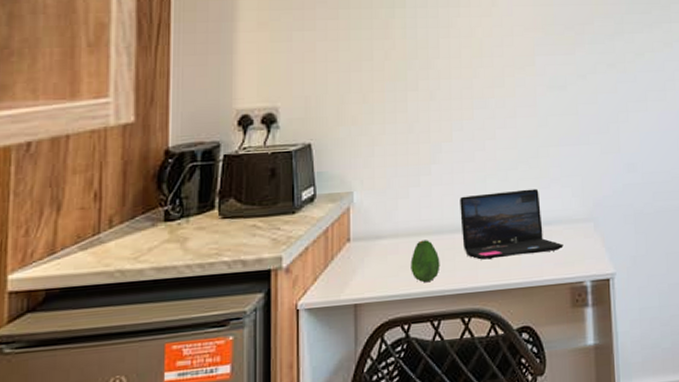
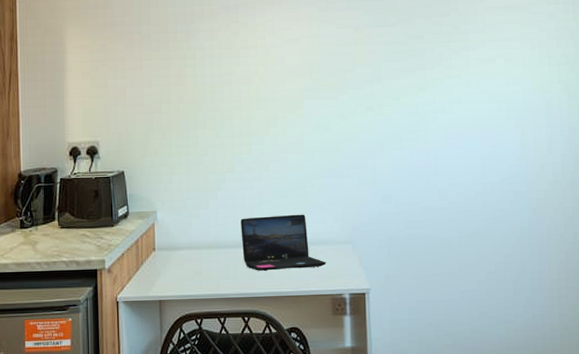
fruit: present [410,240,440,282] -> none [202,252,225,286]

